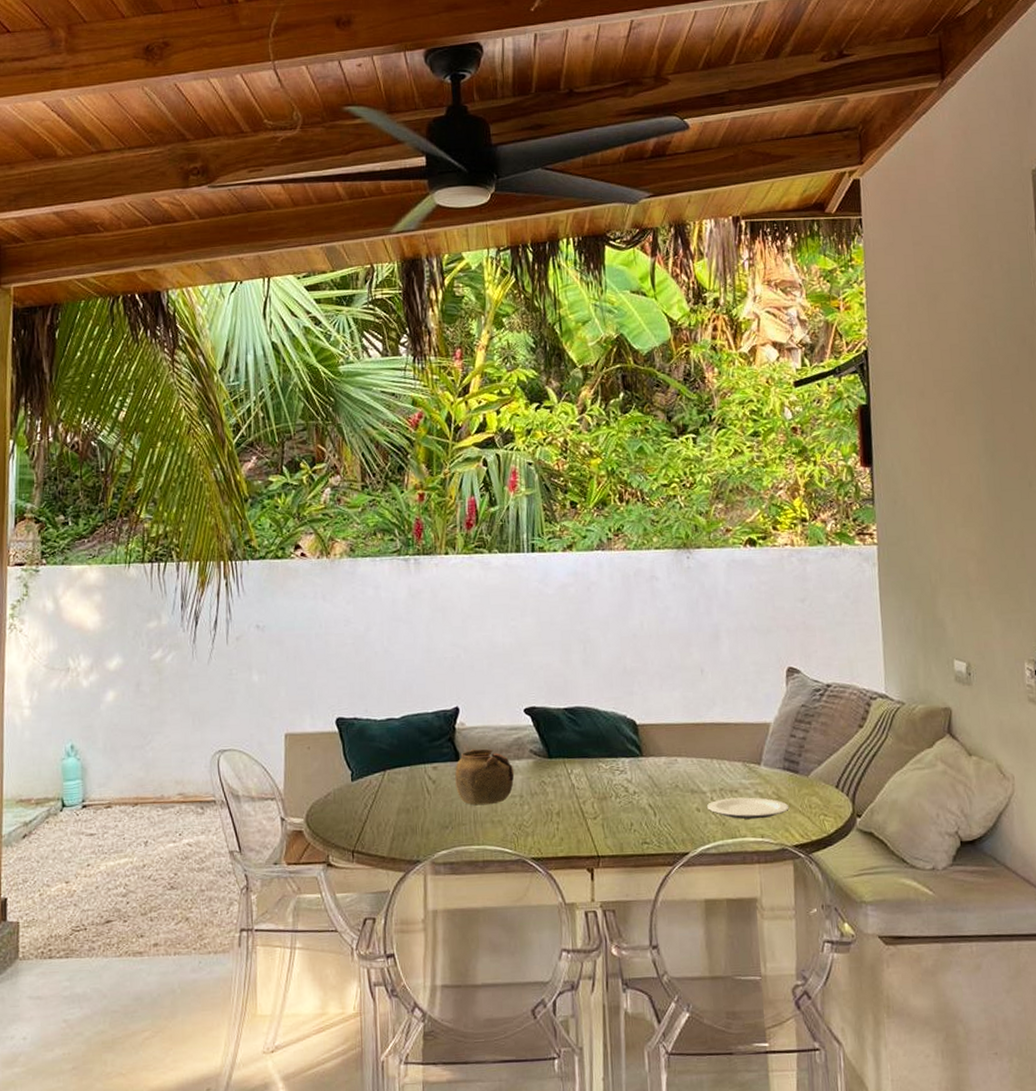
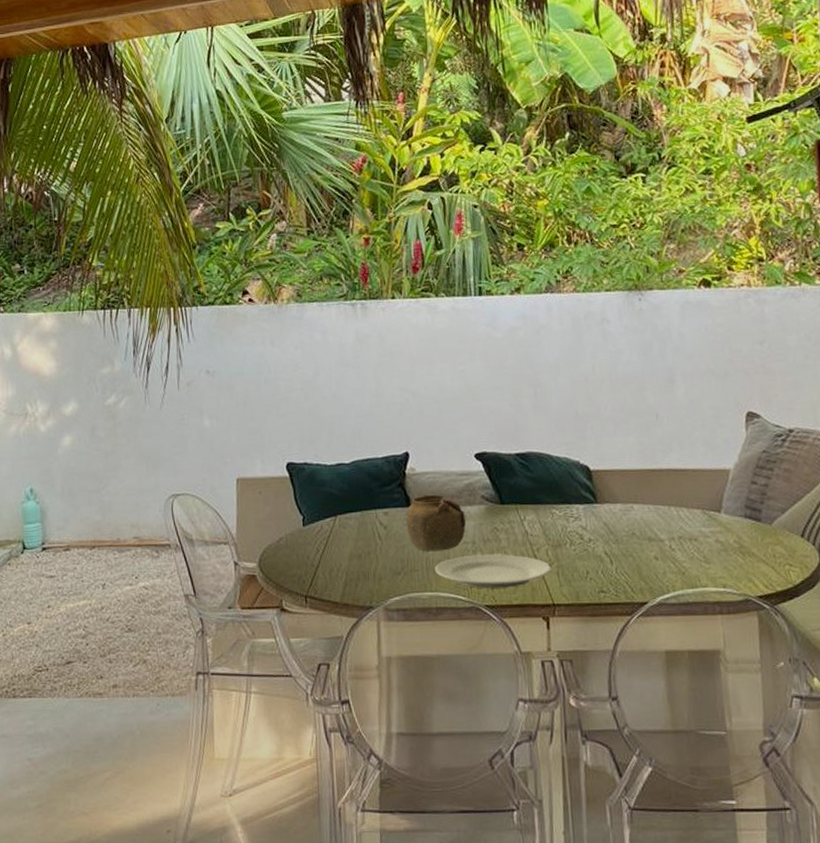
plate: none [482,807,597,842] -> present [435,554,552,589]
plate: present [706,797,789,820] -> none [665,545,752,569]

